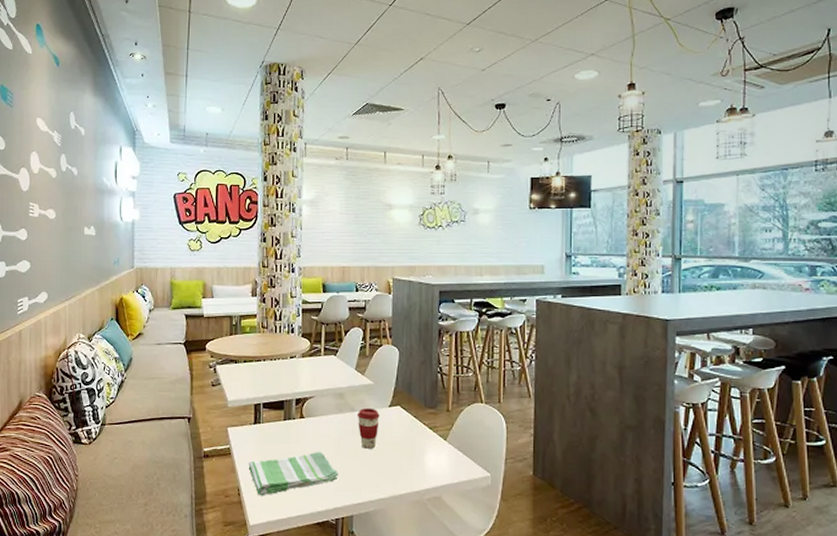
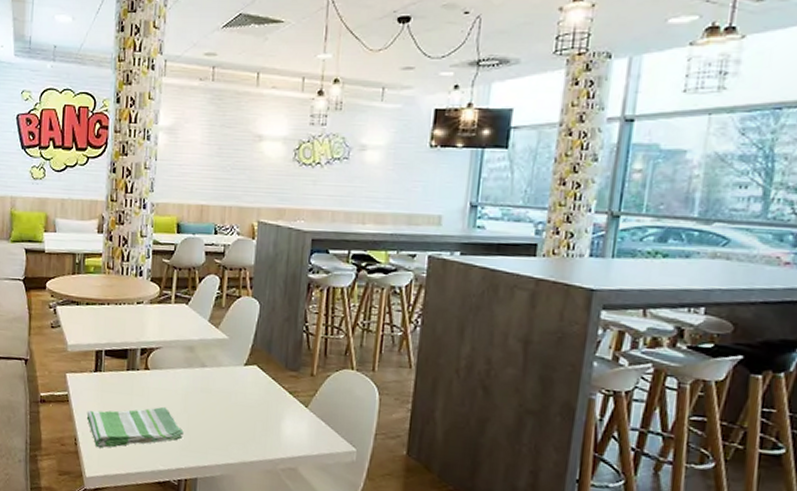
coffee cup: present [356,408,380,450] -> none [207,365,233,410]

